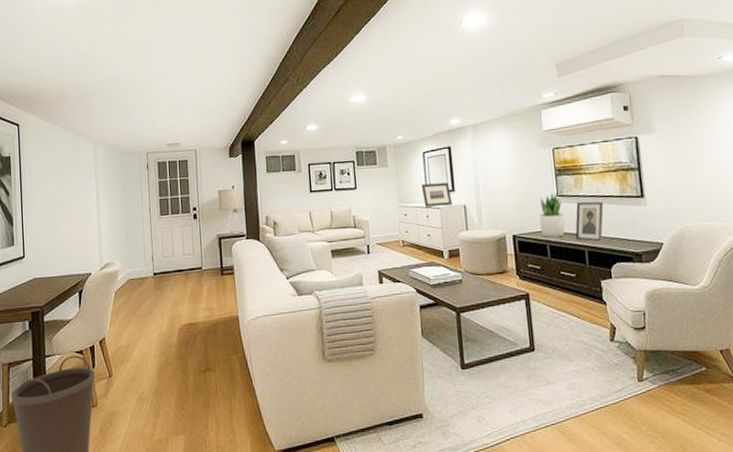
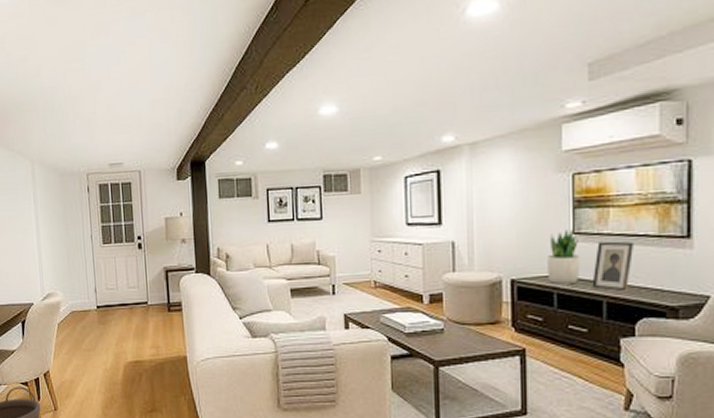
picture frame: present [421,182,453,207] -> none [400,214,438,243]

